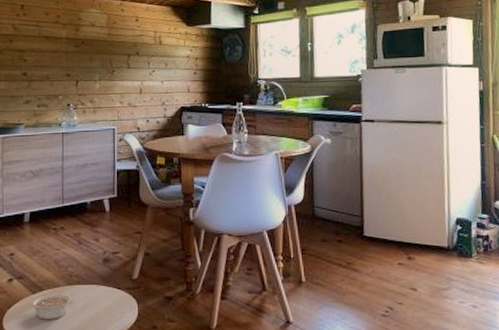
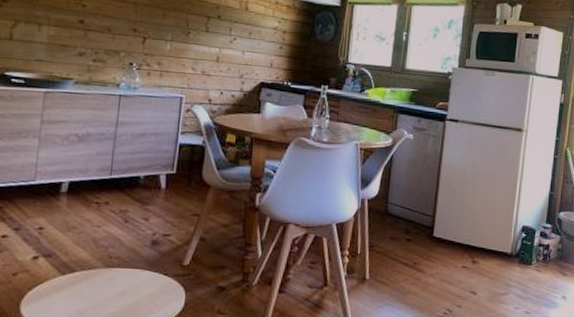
legume: present [31,293,73,320] -> none [58,275,110,305]

